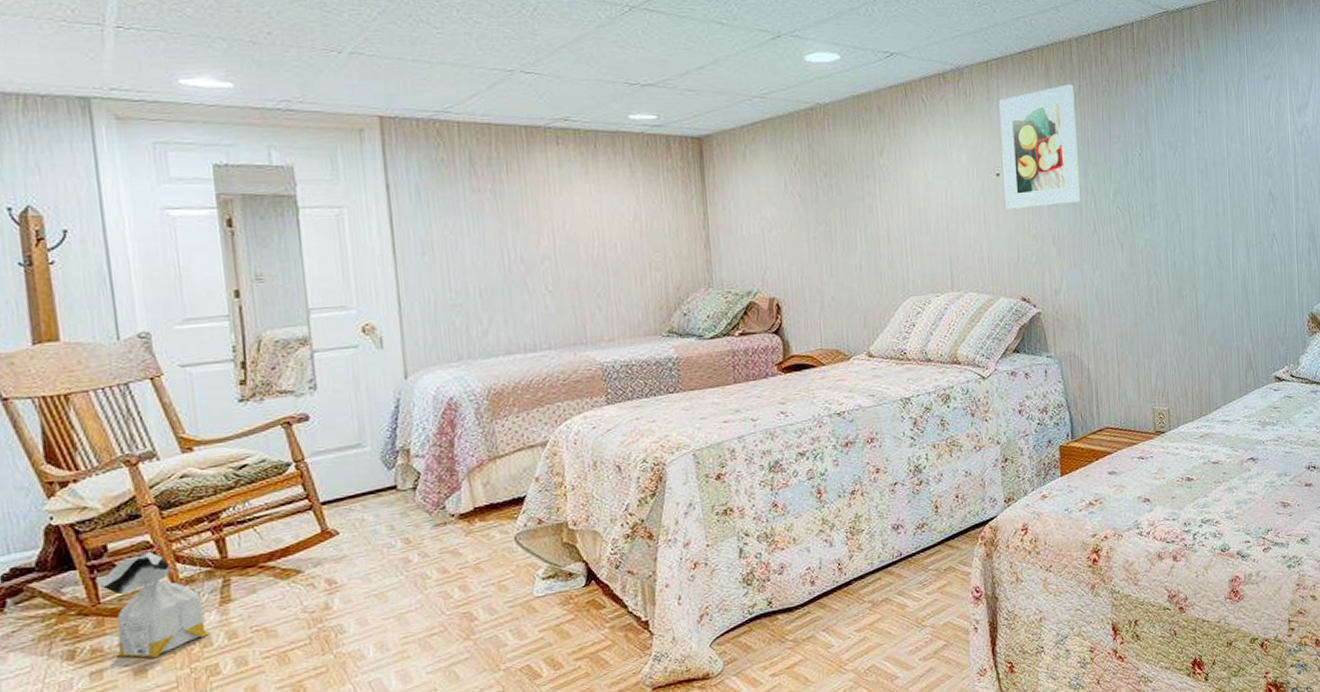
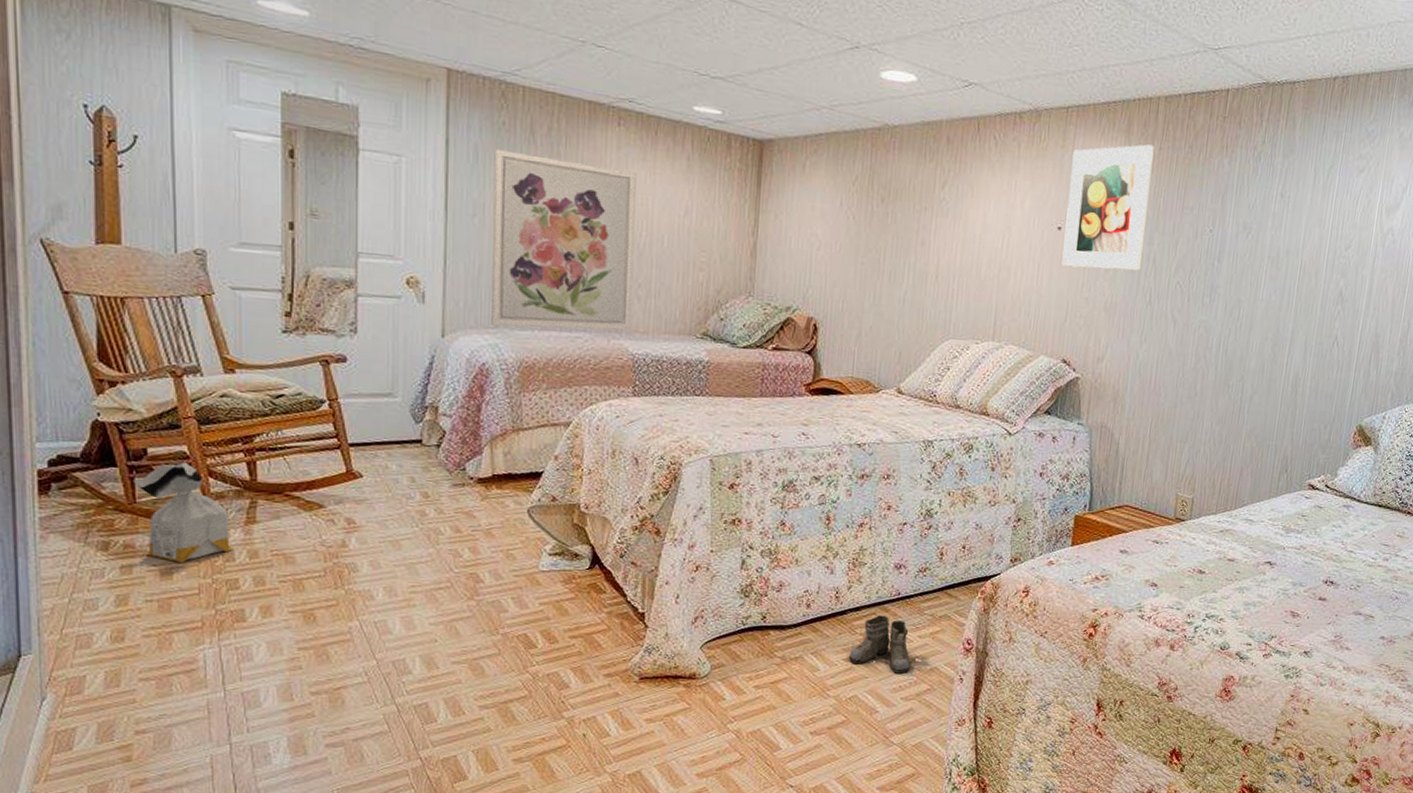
wall art: none [436,185,596,359] -> present [491,149,637,331]
boots: none [861,578,928,635] -> present [849,615,916,674]

